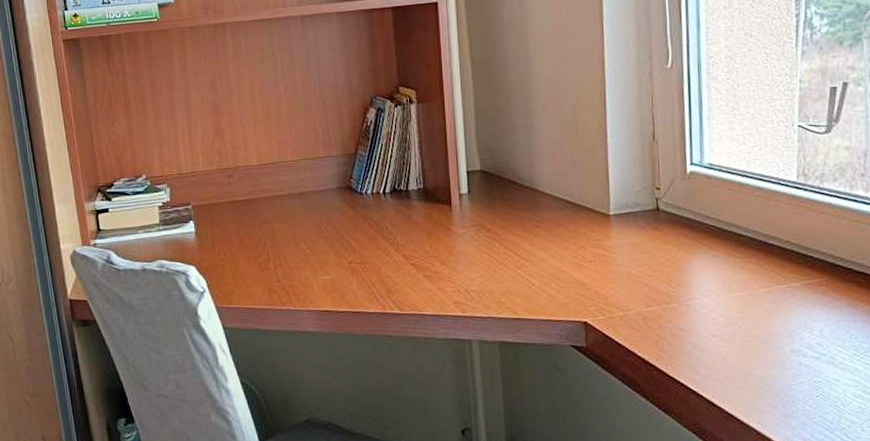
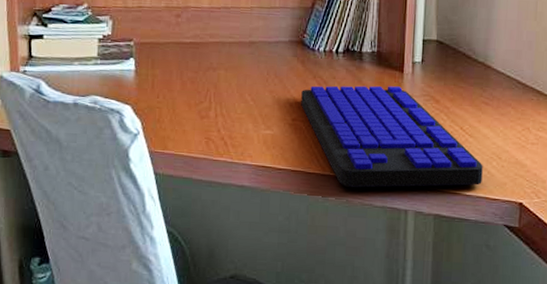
keyboard: none [354,219,543,323] -> present [301,86,483,188]

